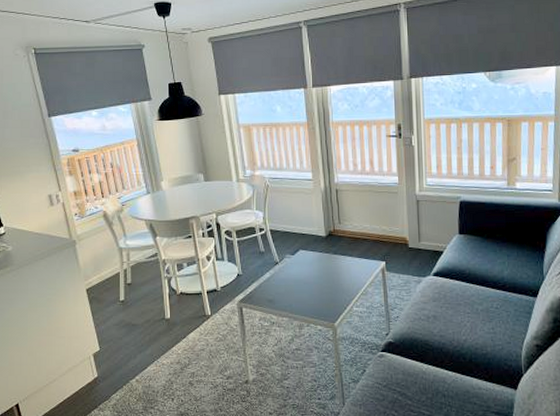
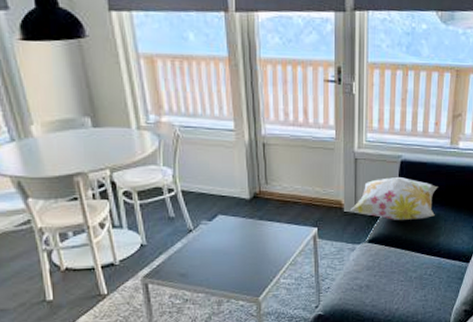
decorative pillow: none [415,216,498,255] -> present [351,177,438,220]

